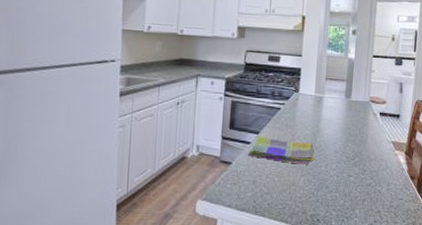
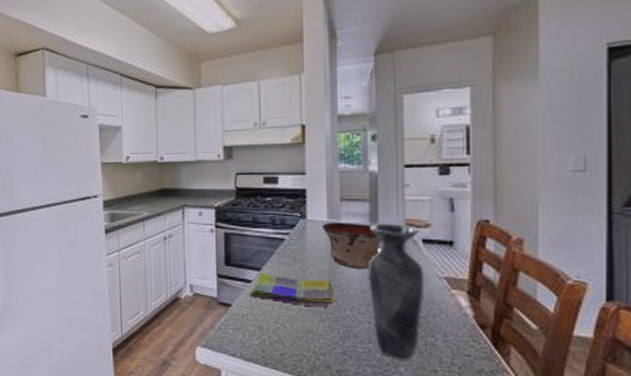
bowl: none [310,96,353,135] -> present [322,222,382,270]
vase: none [340,99,379,204] -> present [368,223,425,360]

